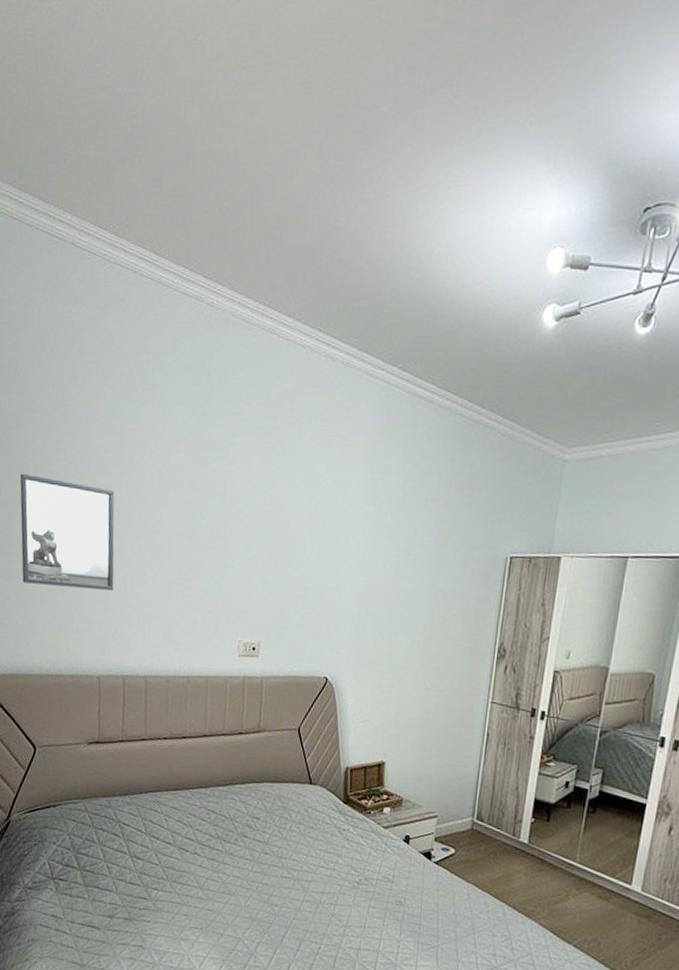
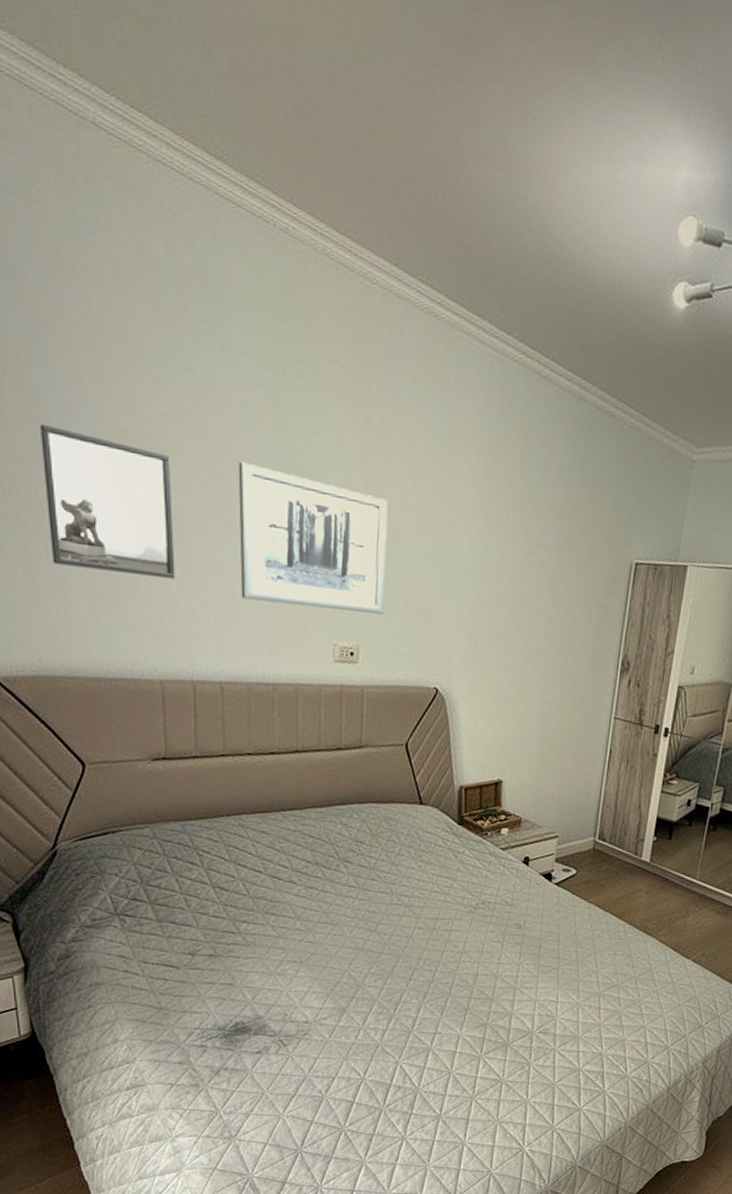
wall art: none [164,491,288,613] -> present [238,461,389,614]

